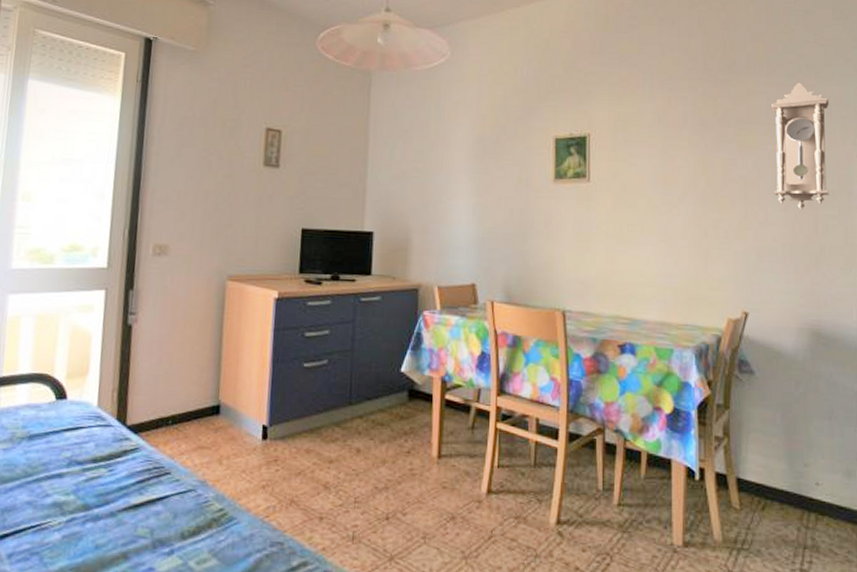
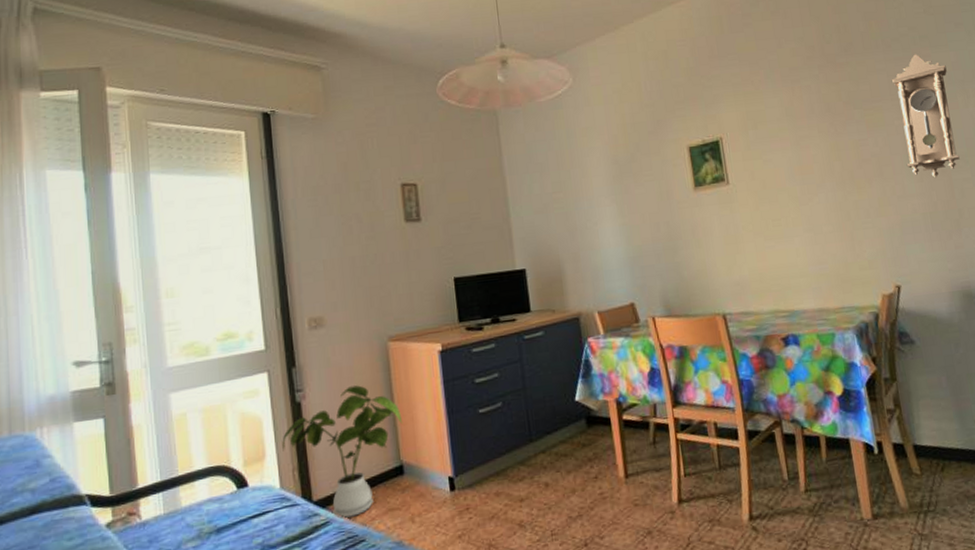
house plant: none [106,318,228,448] -> present [282,385,403,518]

